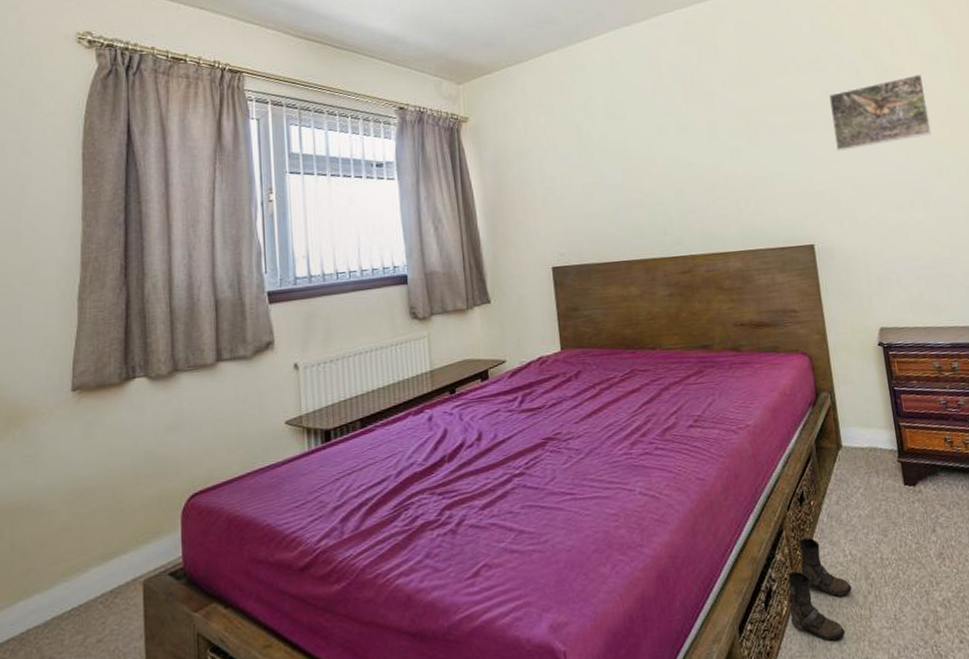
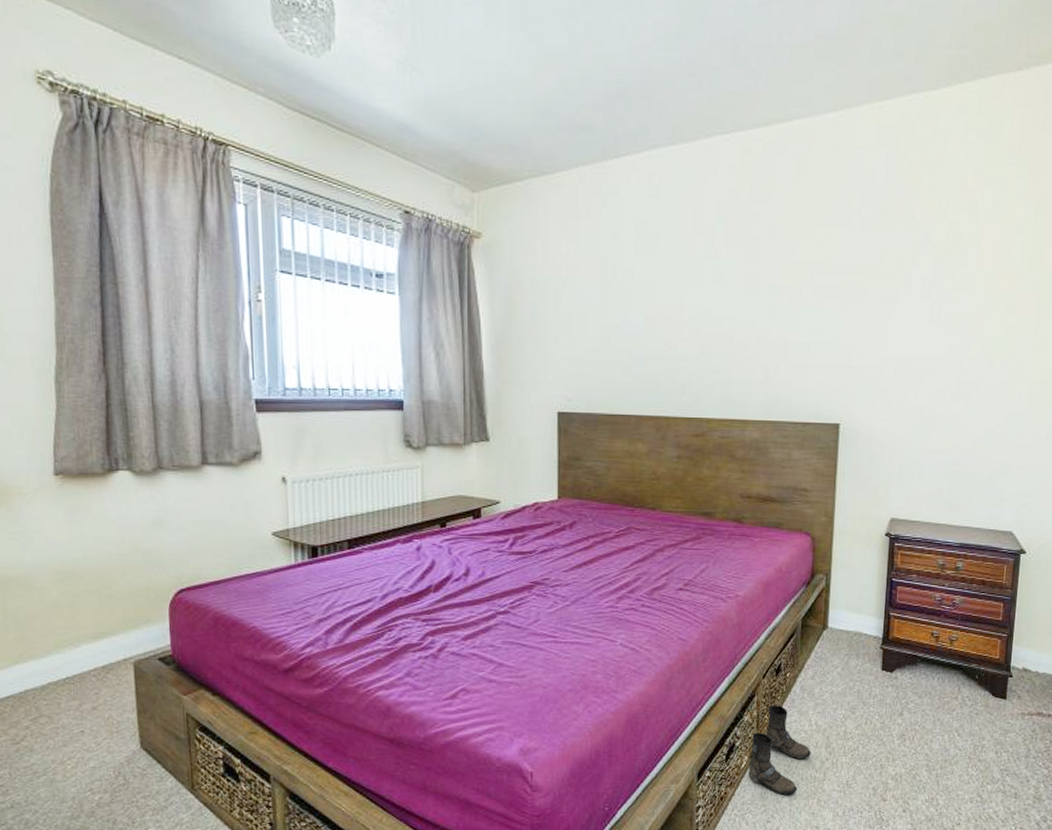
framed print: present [828,73,932,152] -> none [885,246,1000,326]

